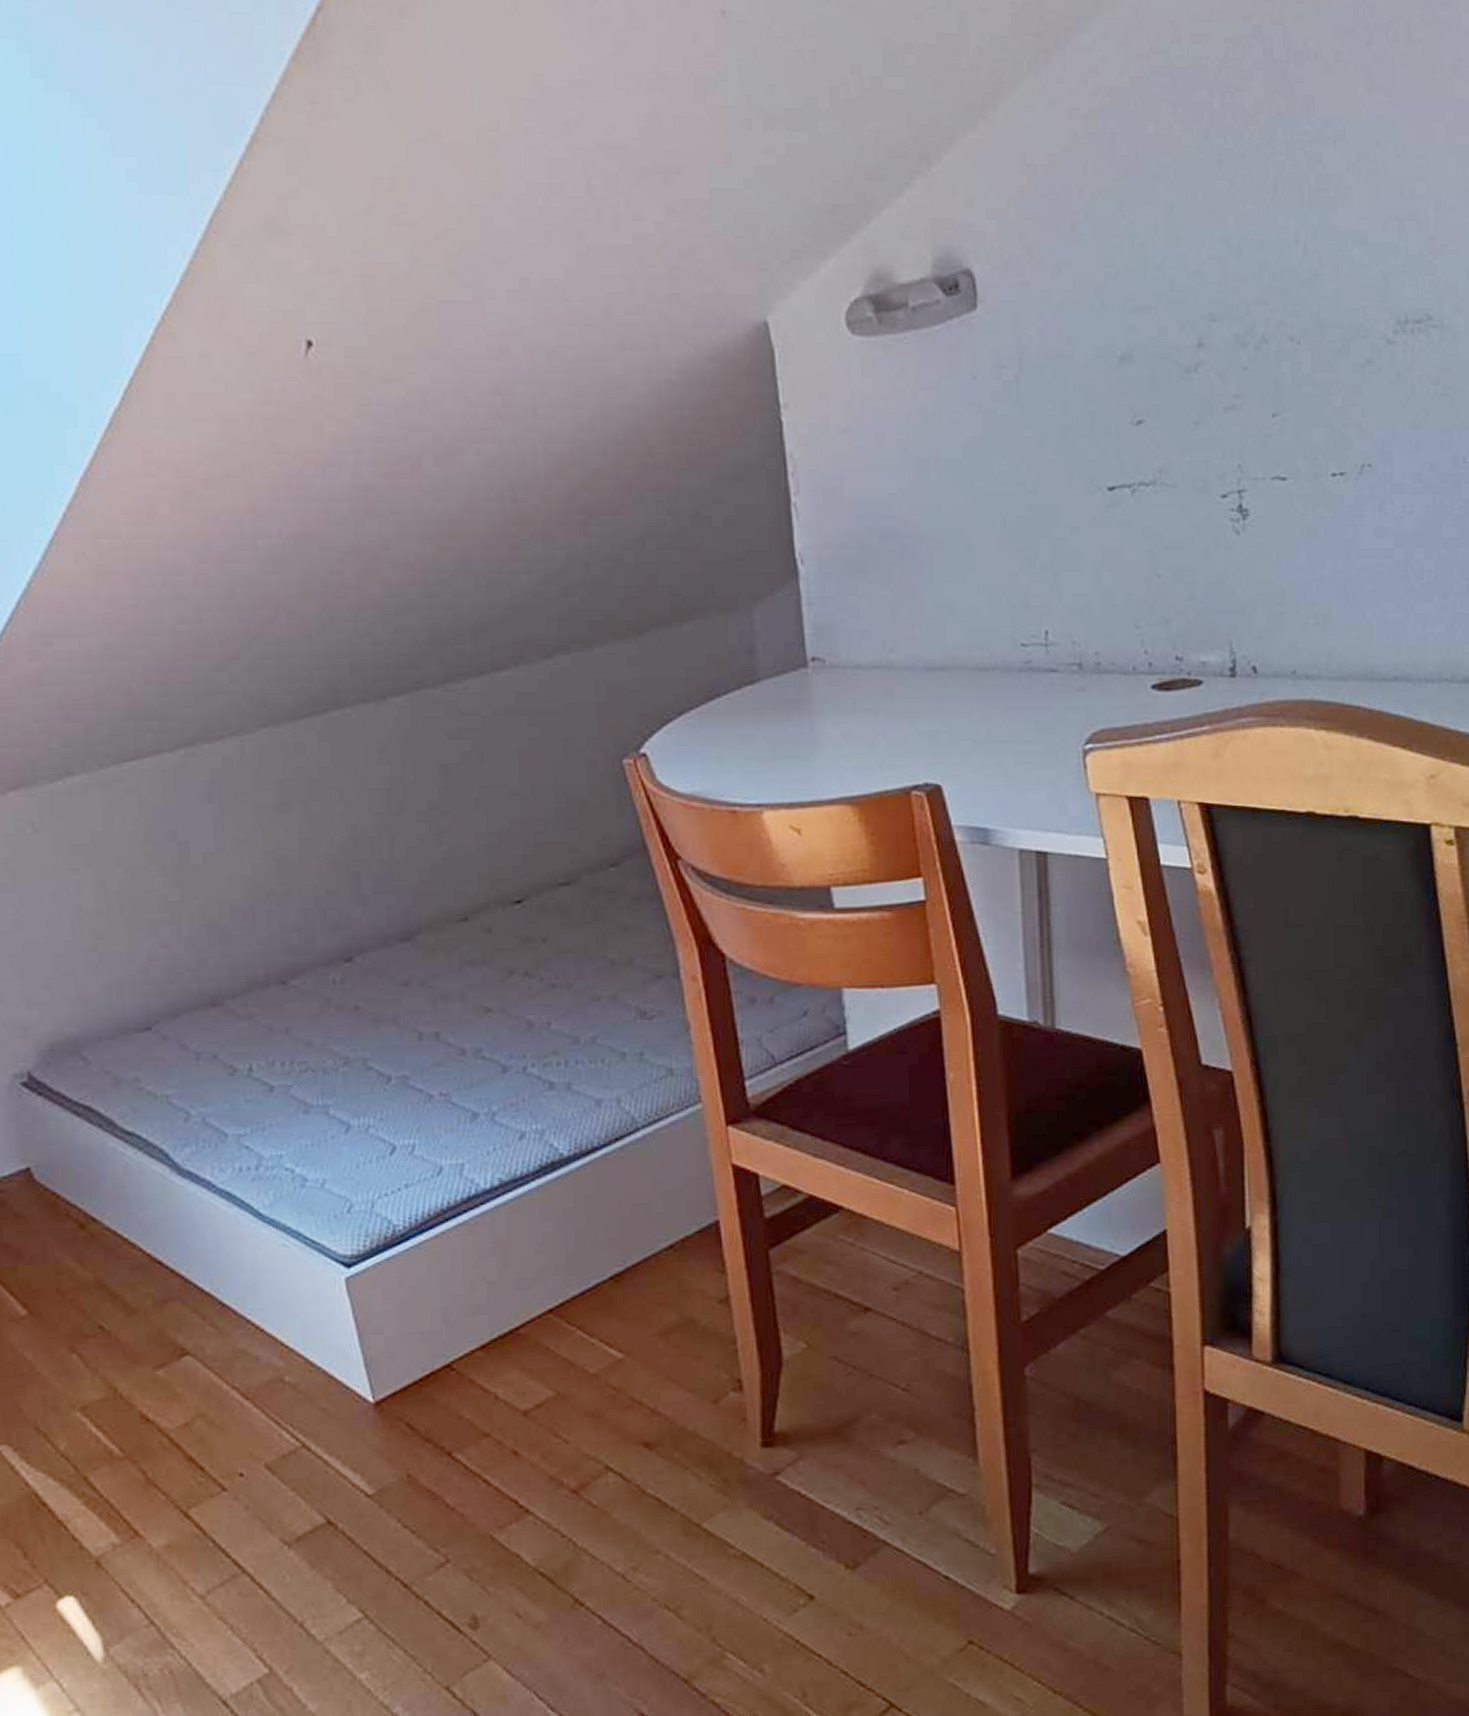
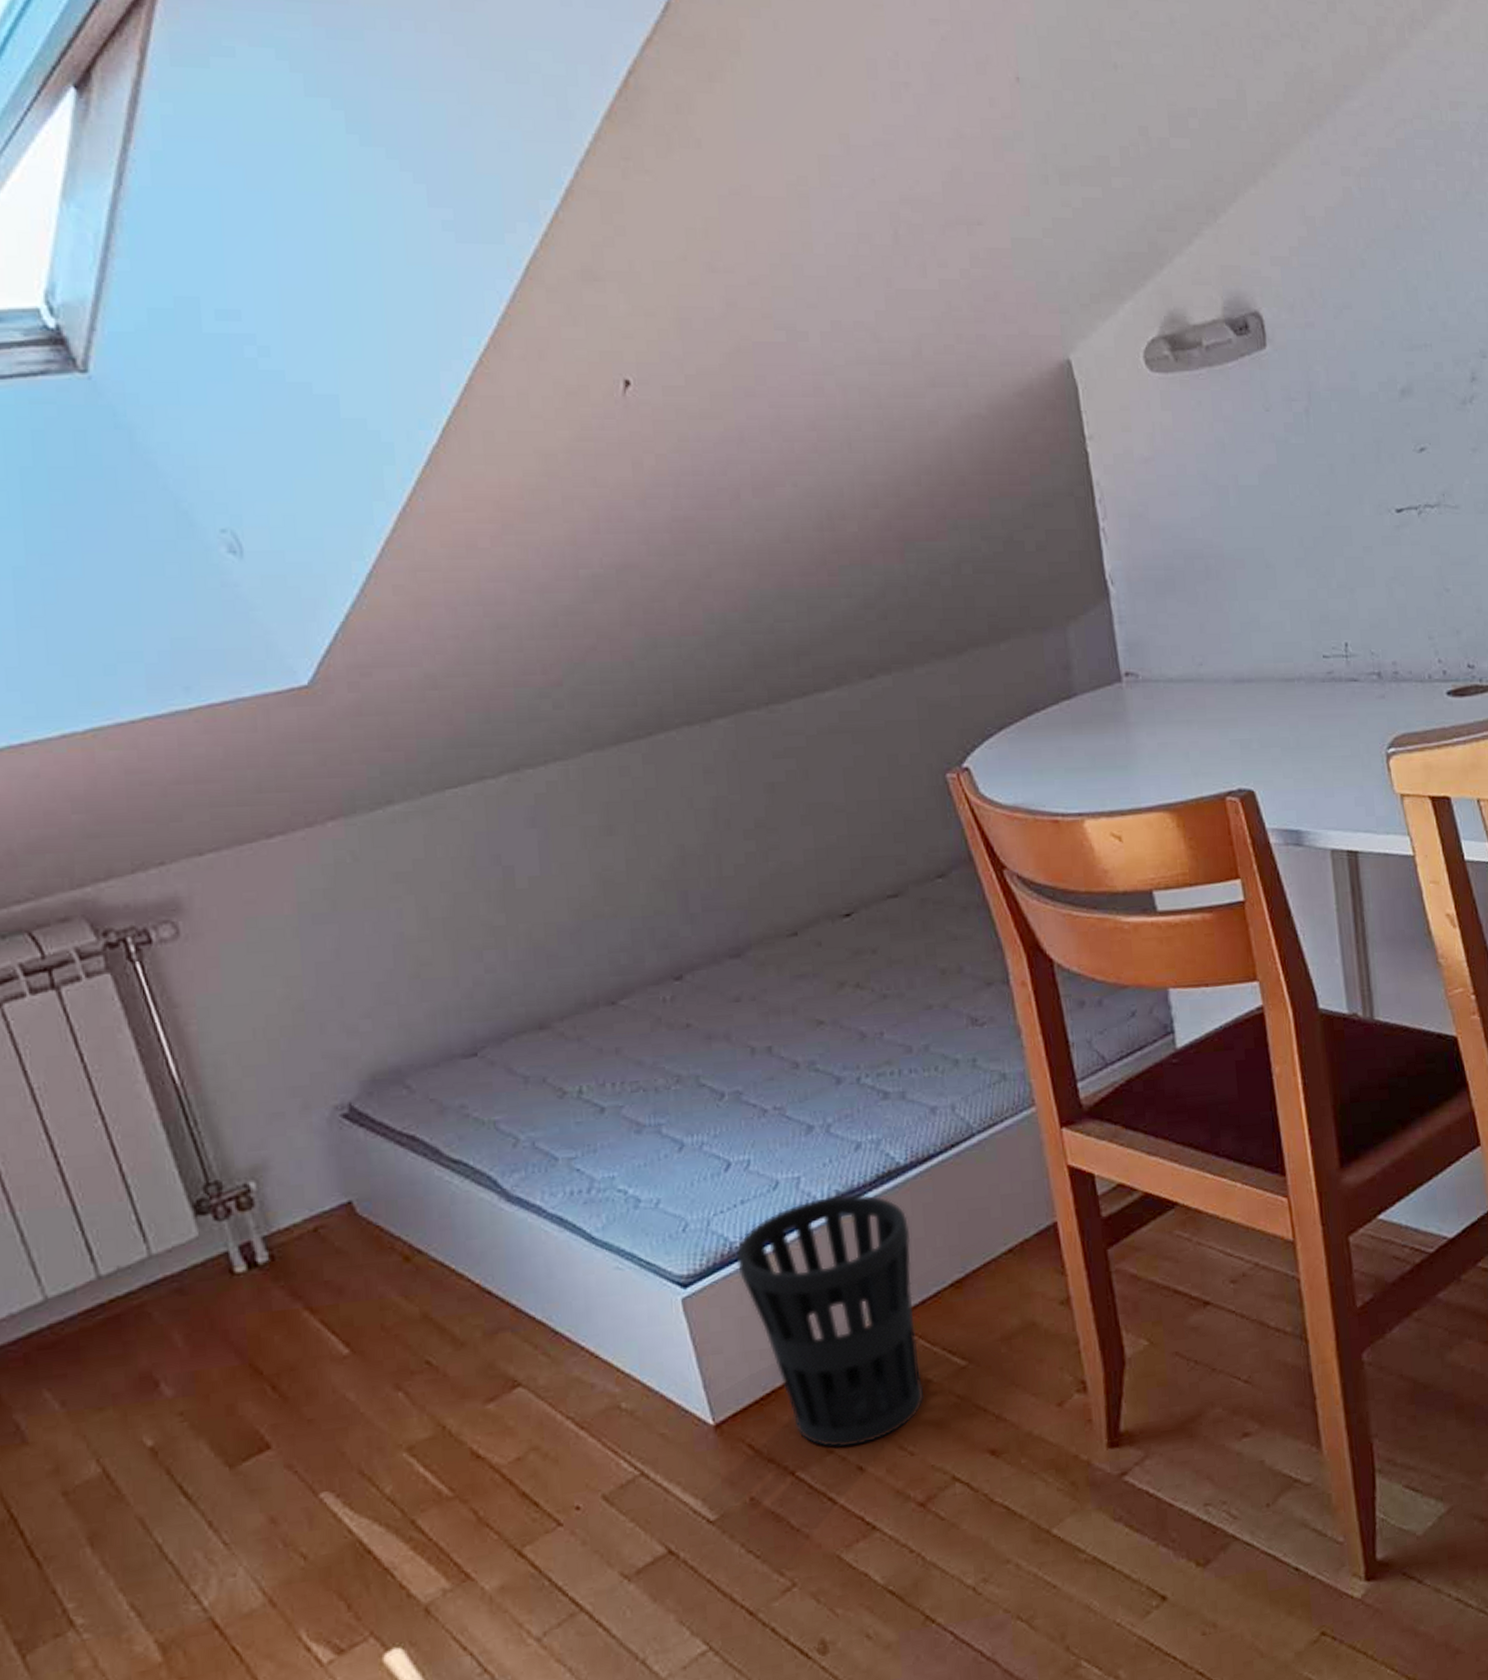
wastebasket: none [398,1183,581,1432] -> present [735,1194,925,1448]

